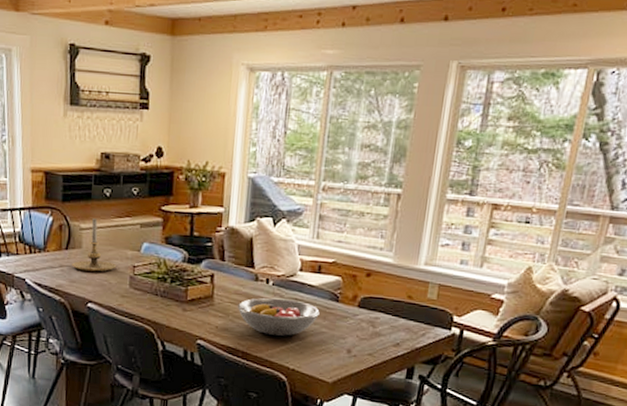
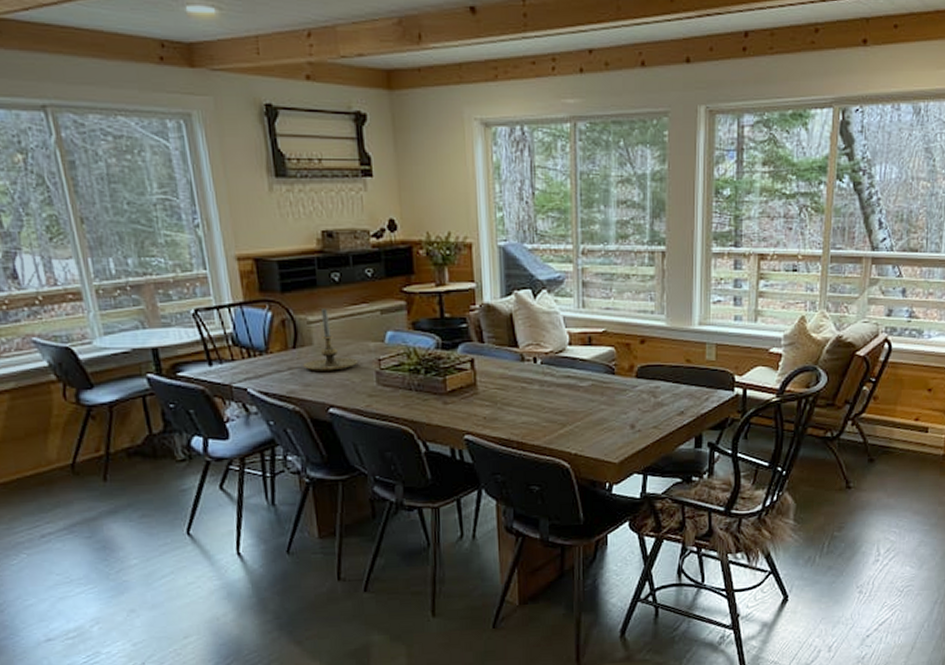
fruit bowl: present [237,297,320,336] -> none [504,377,596,419]

